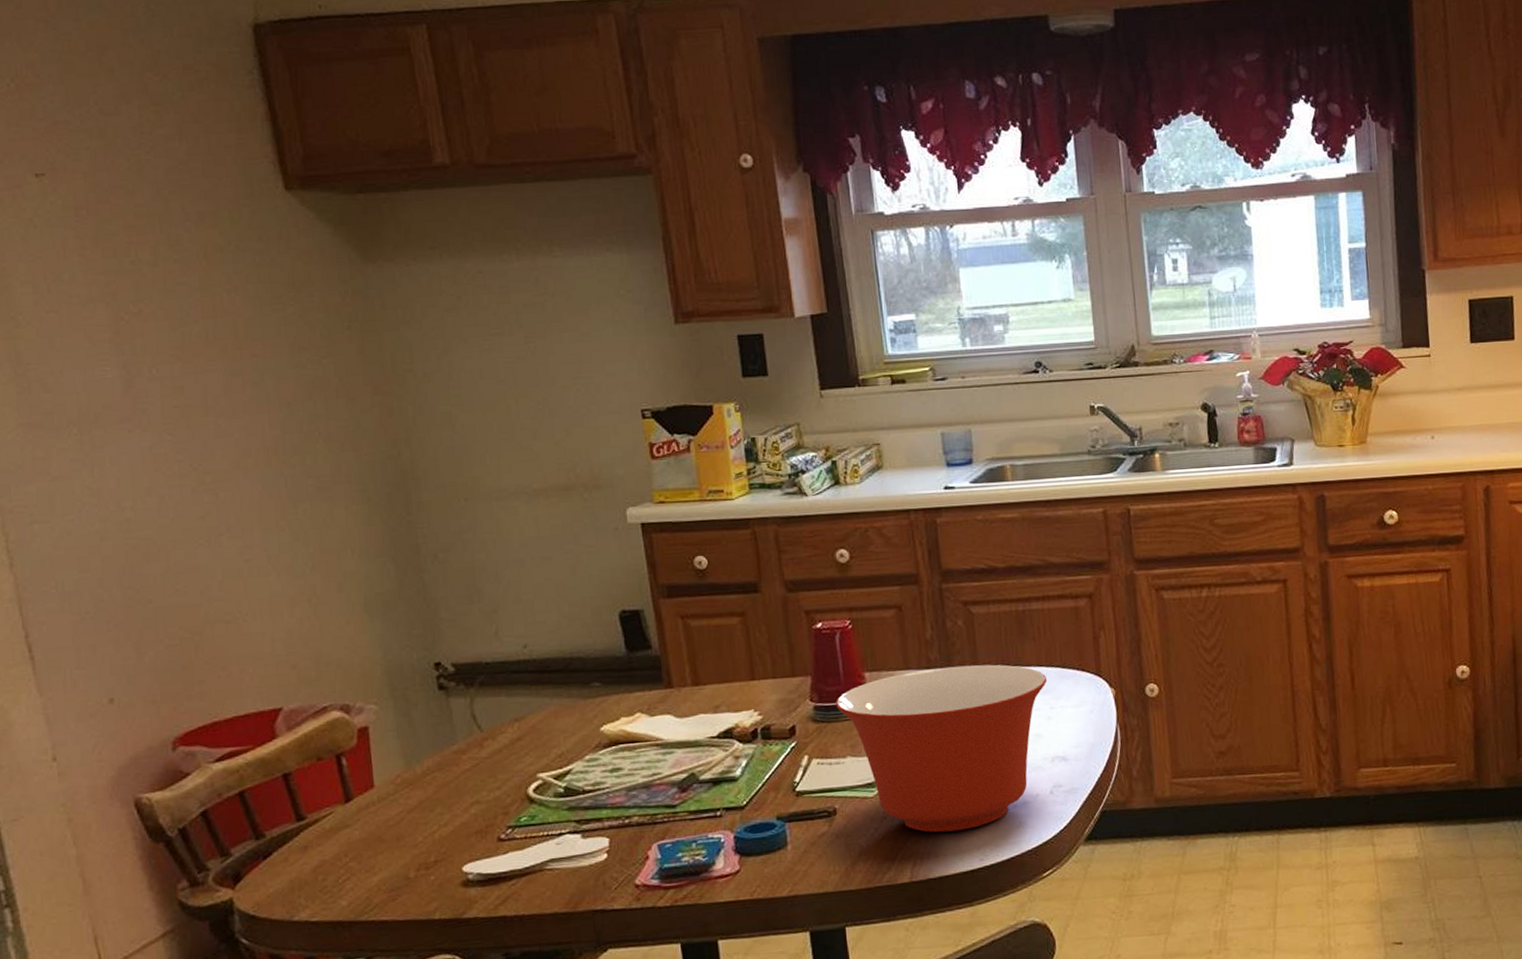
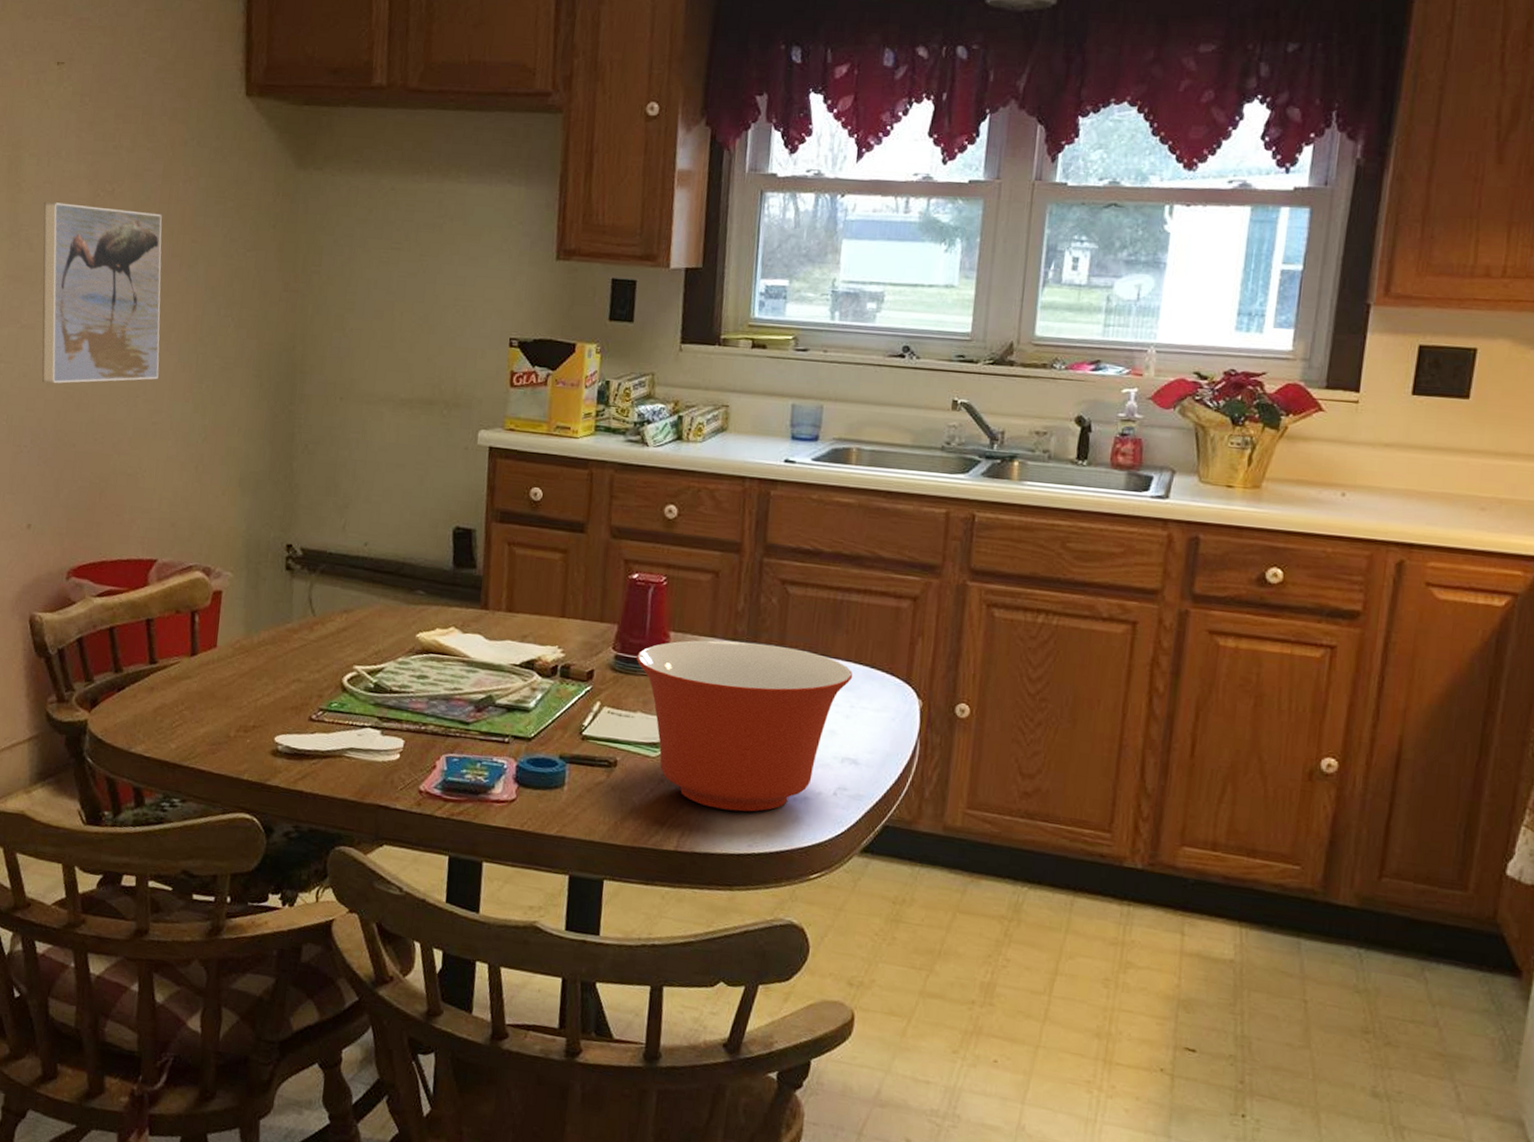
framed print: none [52,330,242,538] -> present [42,202,162,384]

